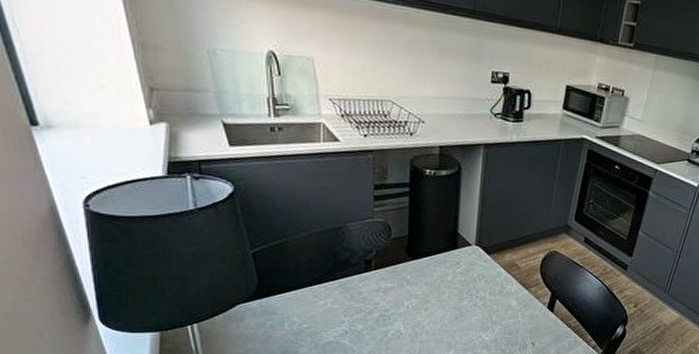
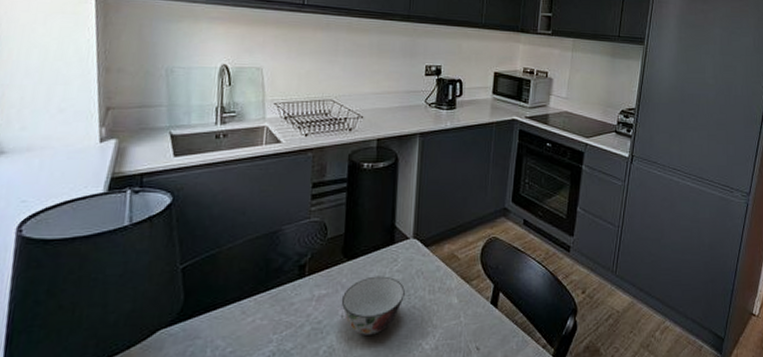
soup bowl: none [406,275,467,326] -> present [341,276,405,337]

